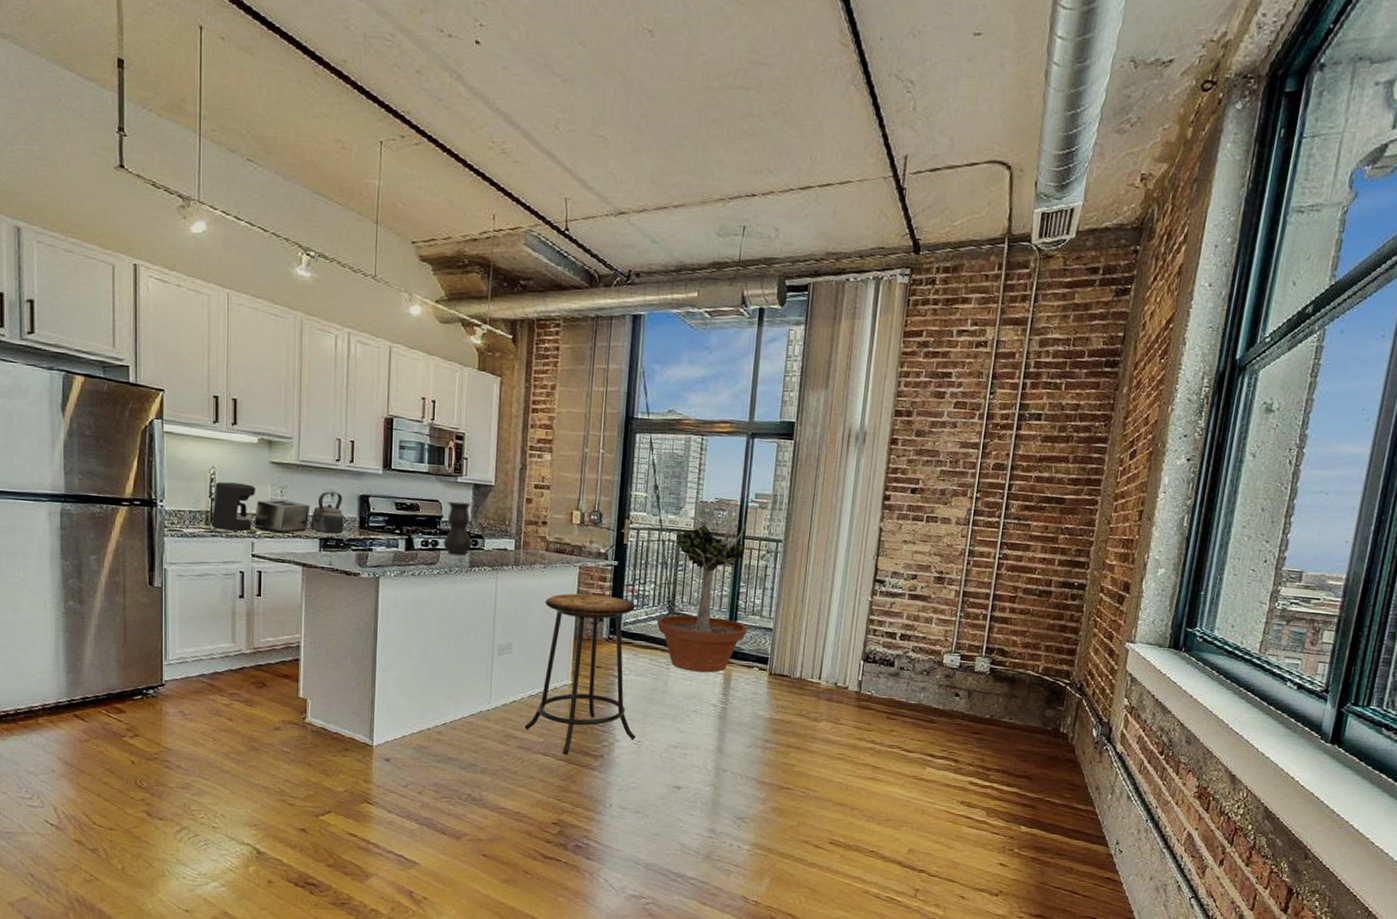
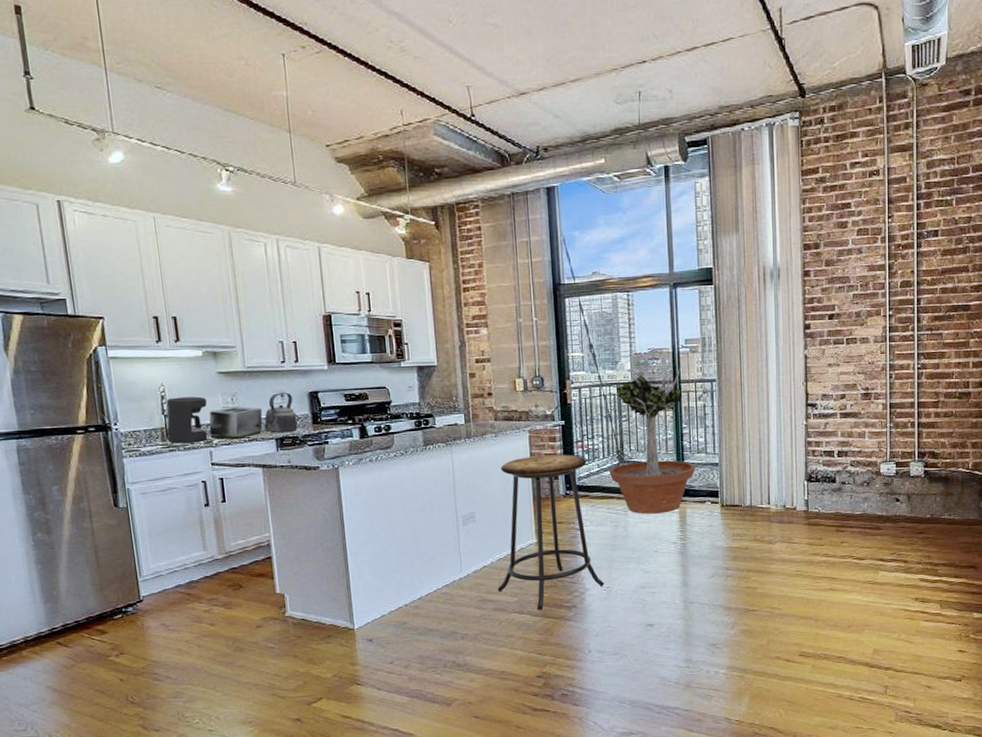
vase: present [443,502,473,557] -> none [393,385,425,438]

